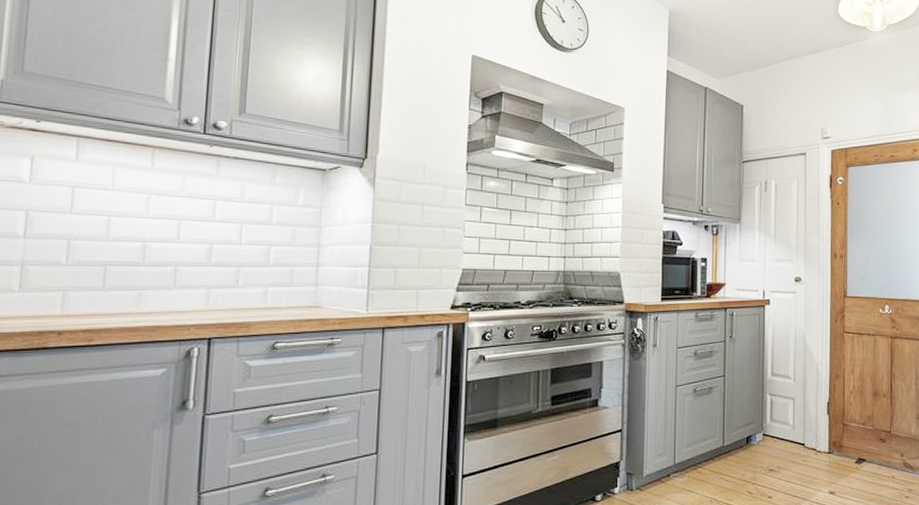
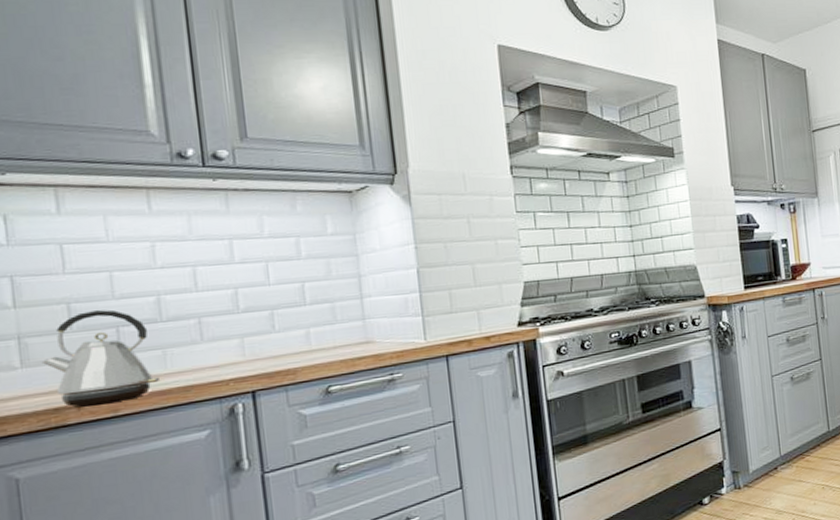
kettle: none [36,248,132,333] -> present [41,309,159,408]

